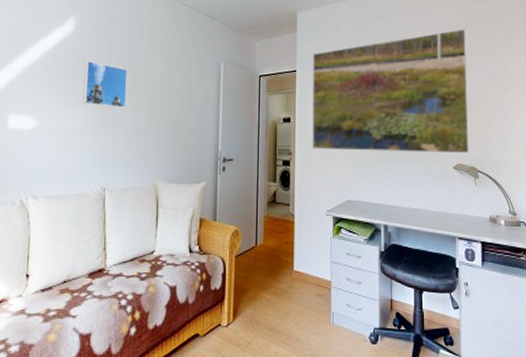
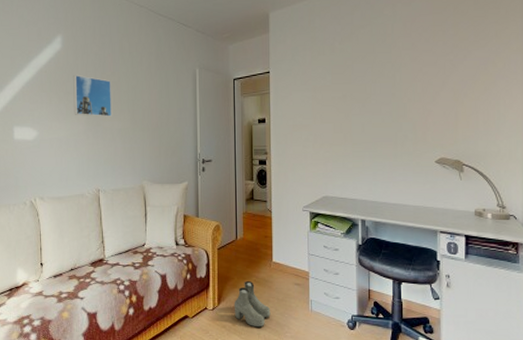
boots: none [250,292,290,345] -> present [234,280,271,328]
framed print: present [311,29,469,153] -> none [286,15,454,149]

